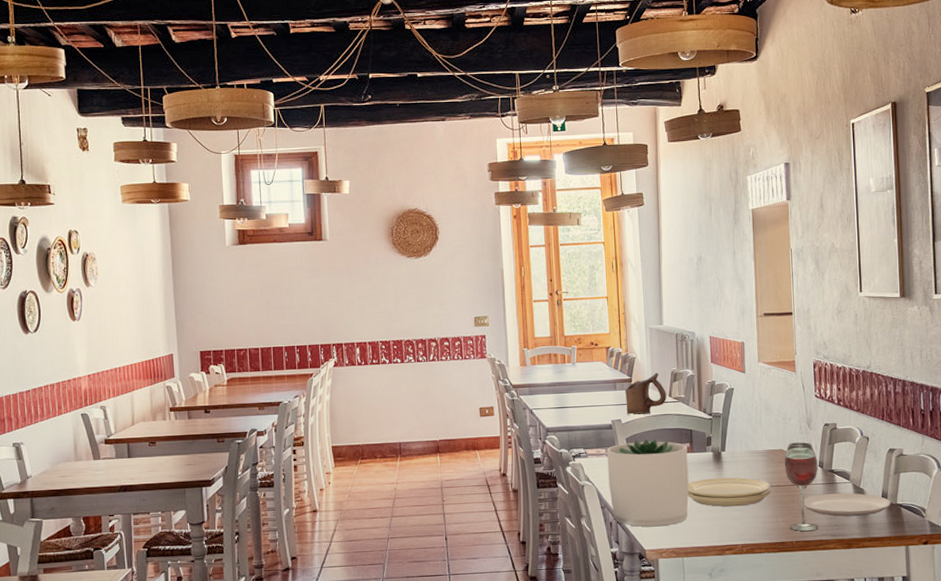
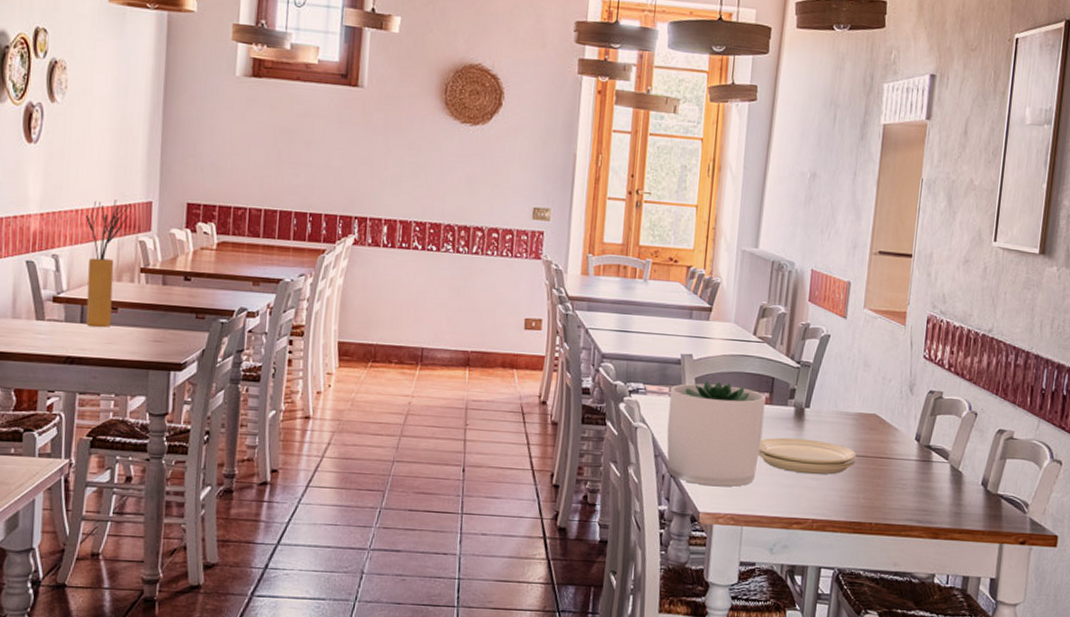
vase: none [123,356,157,460] -> present [85,199,130,328]
ceramic pitcher: present [624,372,667,416] -> none [700,304,751,353]
wineglass: present [784,442,818,532] -> none [871,408,915,514]
plate: present [803,493,891,517] -> none [890,472,991,503]

